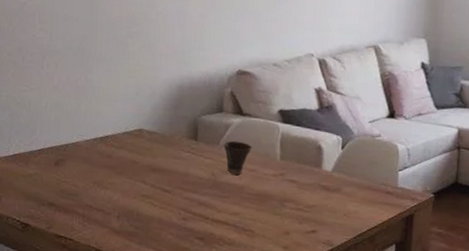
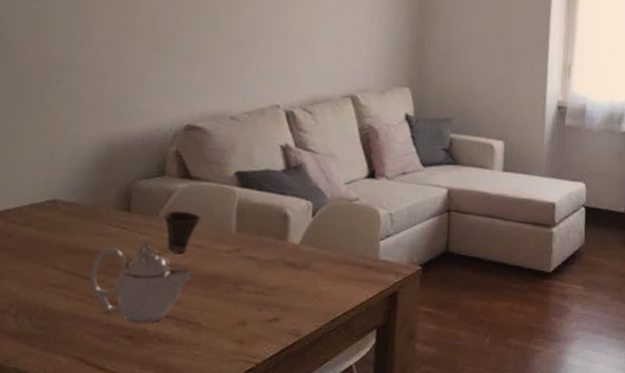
teapot: none [169,164,248,229] -> present [89,241,194,324]

